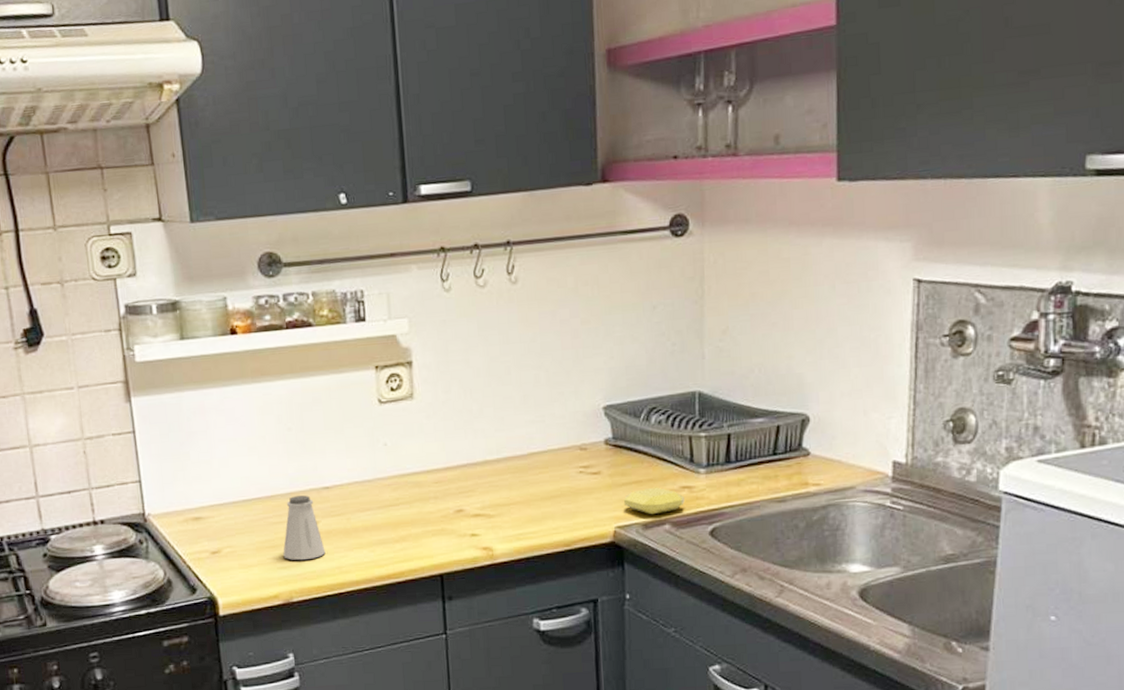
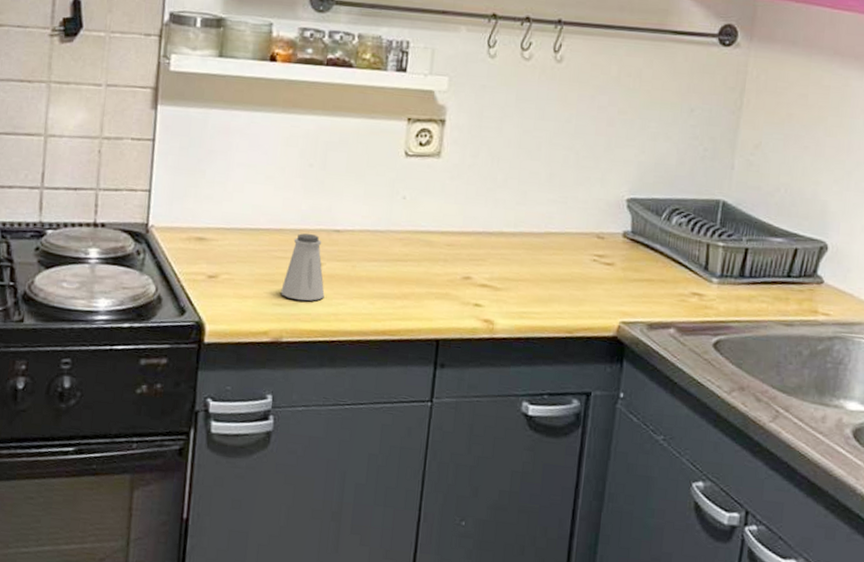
soap bar: present [623,487,685,515] -> none [632,288,693,317]

